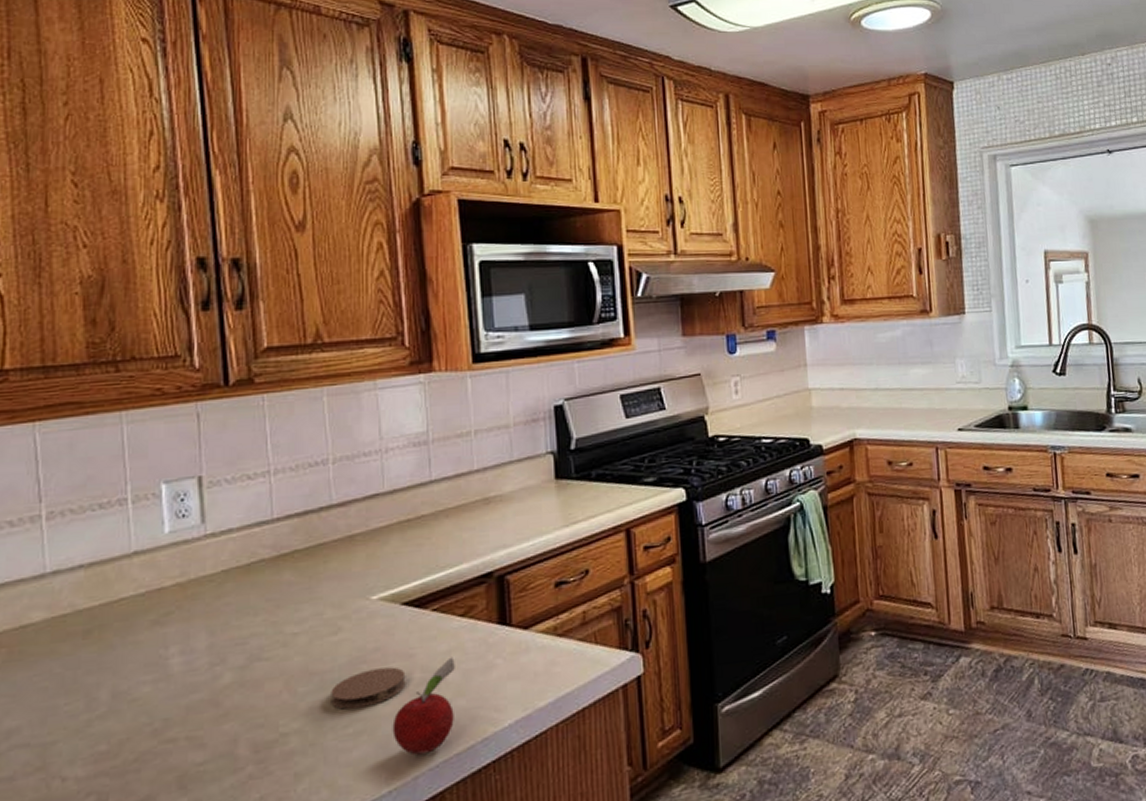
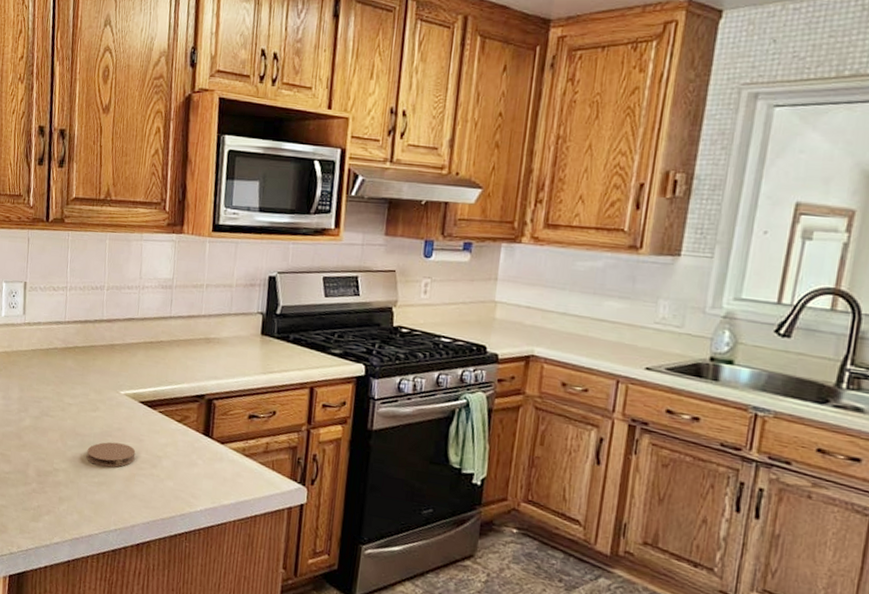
fruit: present [392,657,455,755] -> none [122,449,169,512]

